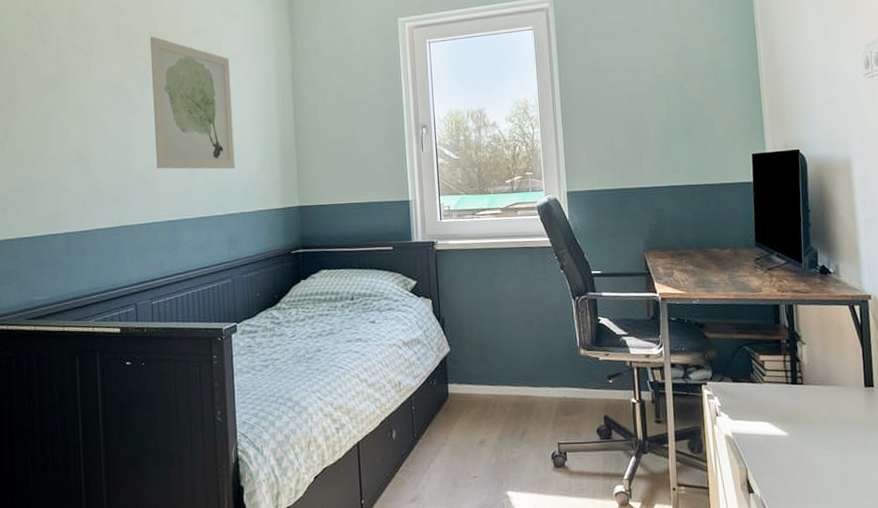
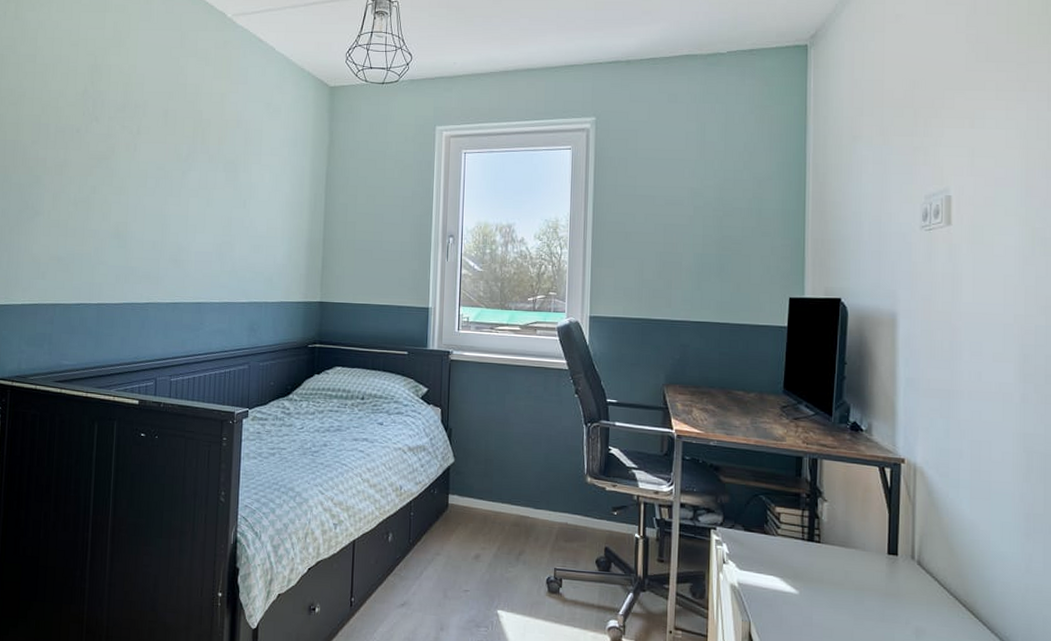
wall art: present [149,36,235,170] -> none [189,123,268,258]

